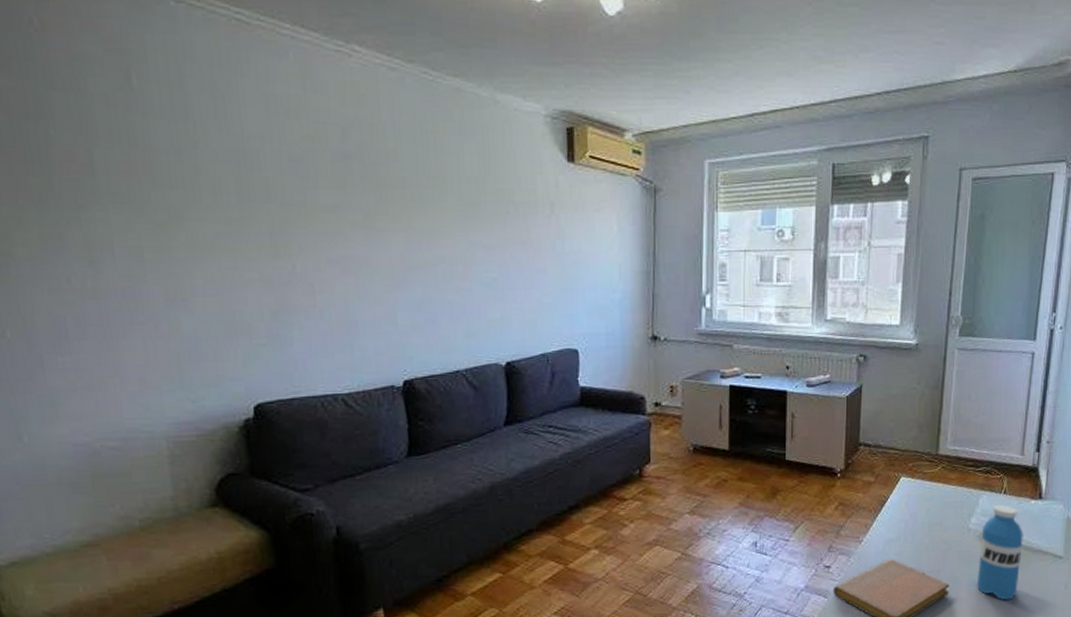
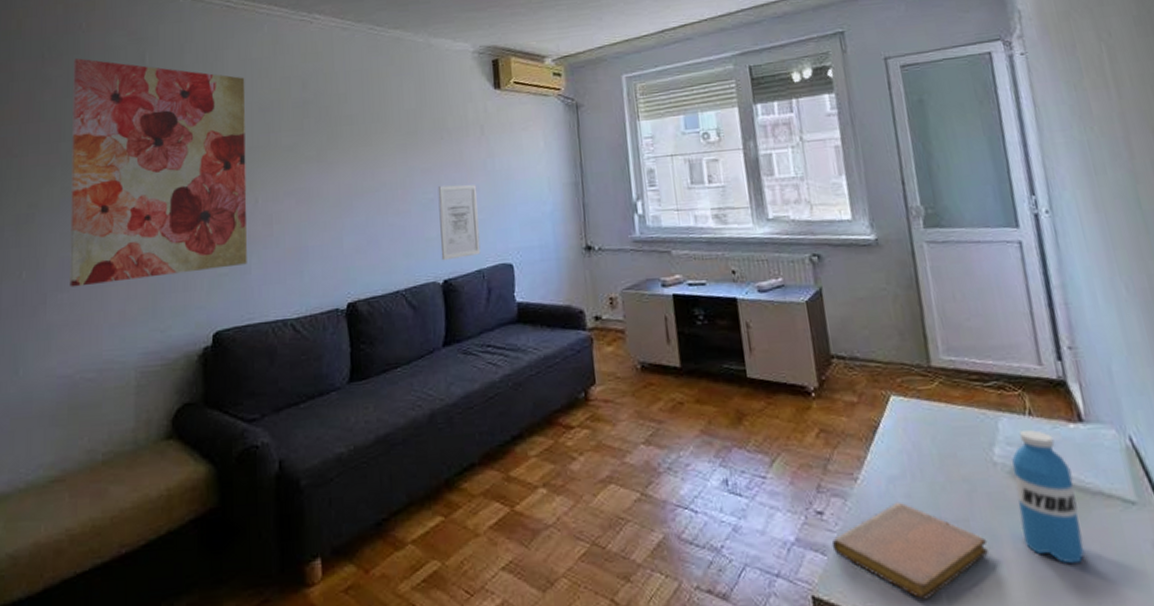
wall art: none [28,67,288,350] -> present [70,58,248,287]
wall art: none [501,264,546,343] -> present [437,184,481,261]

